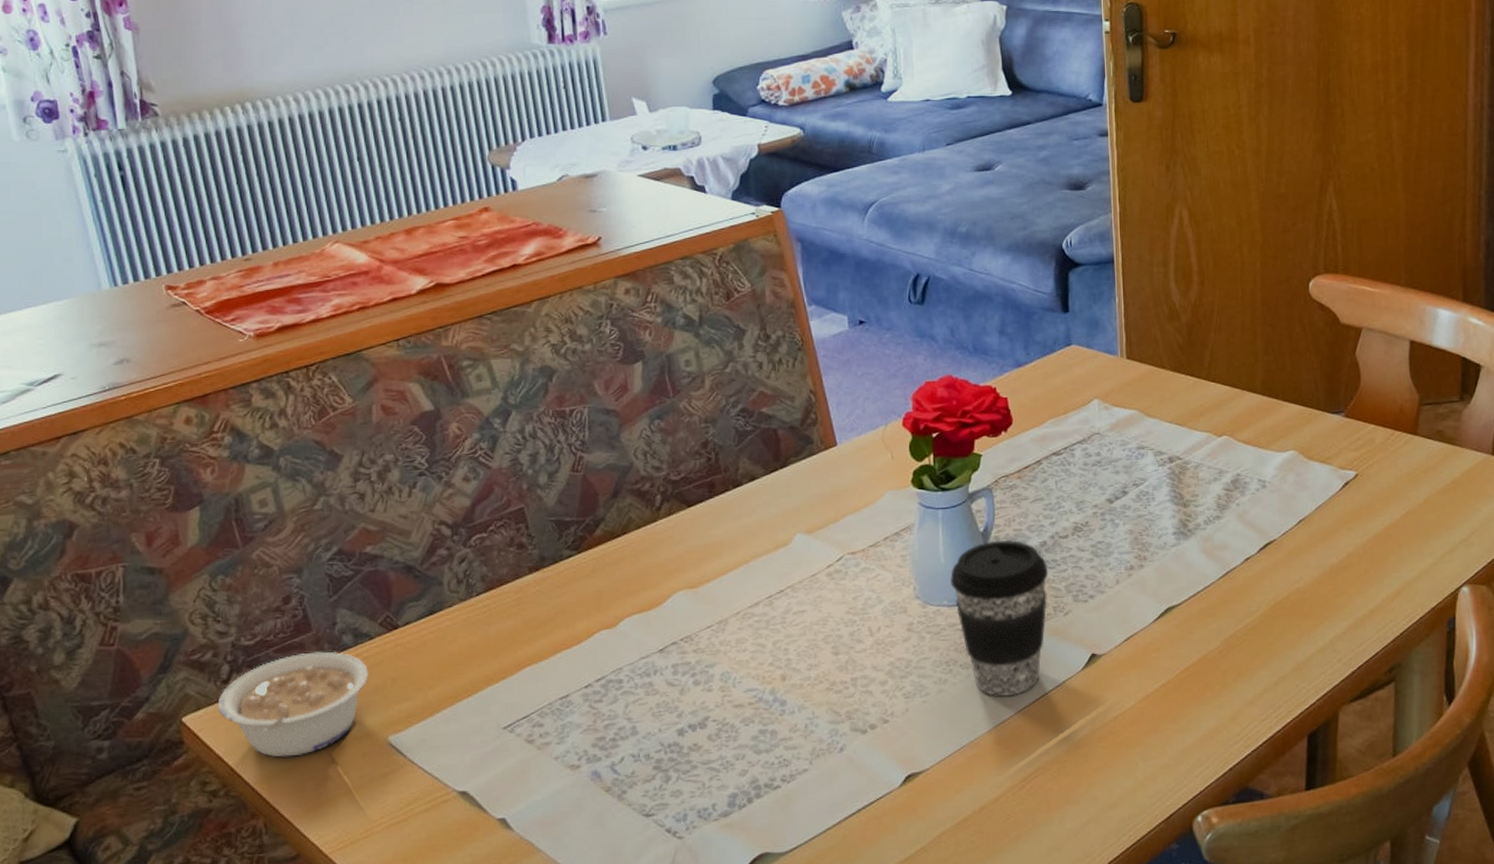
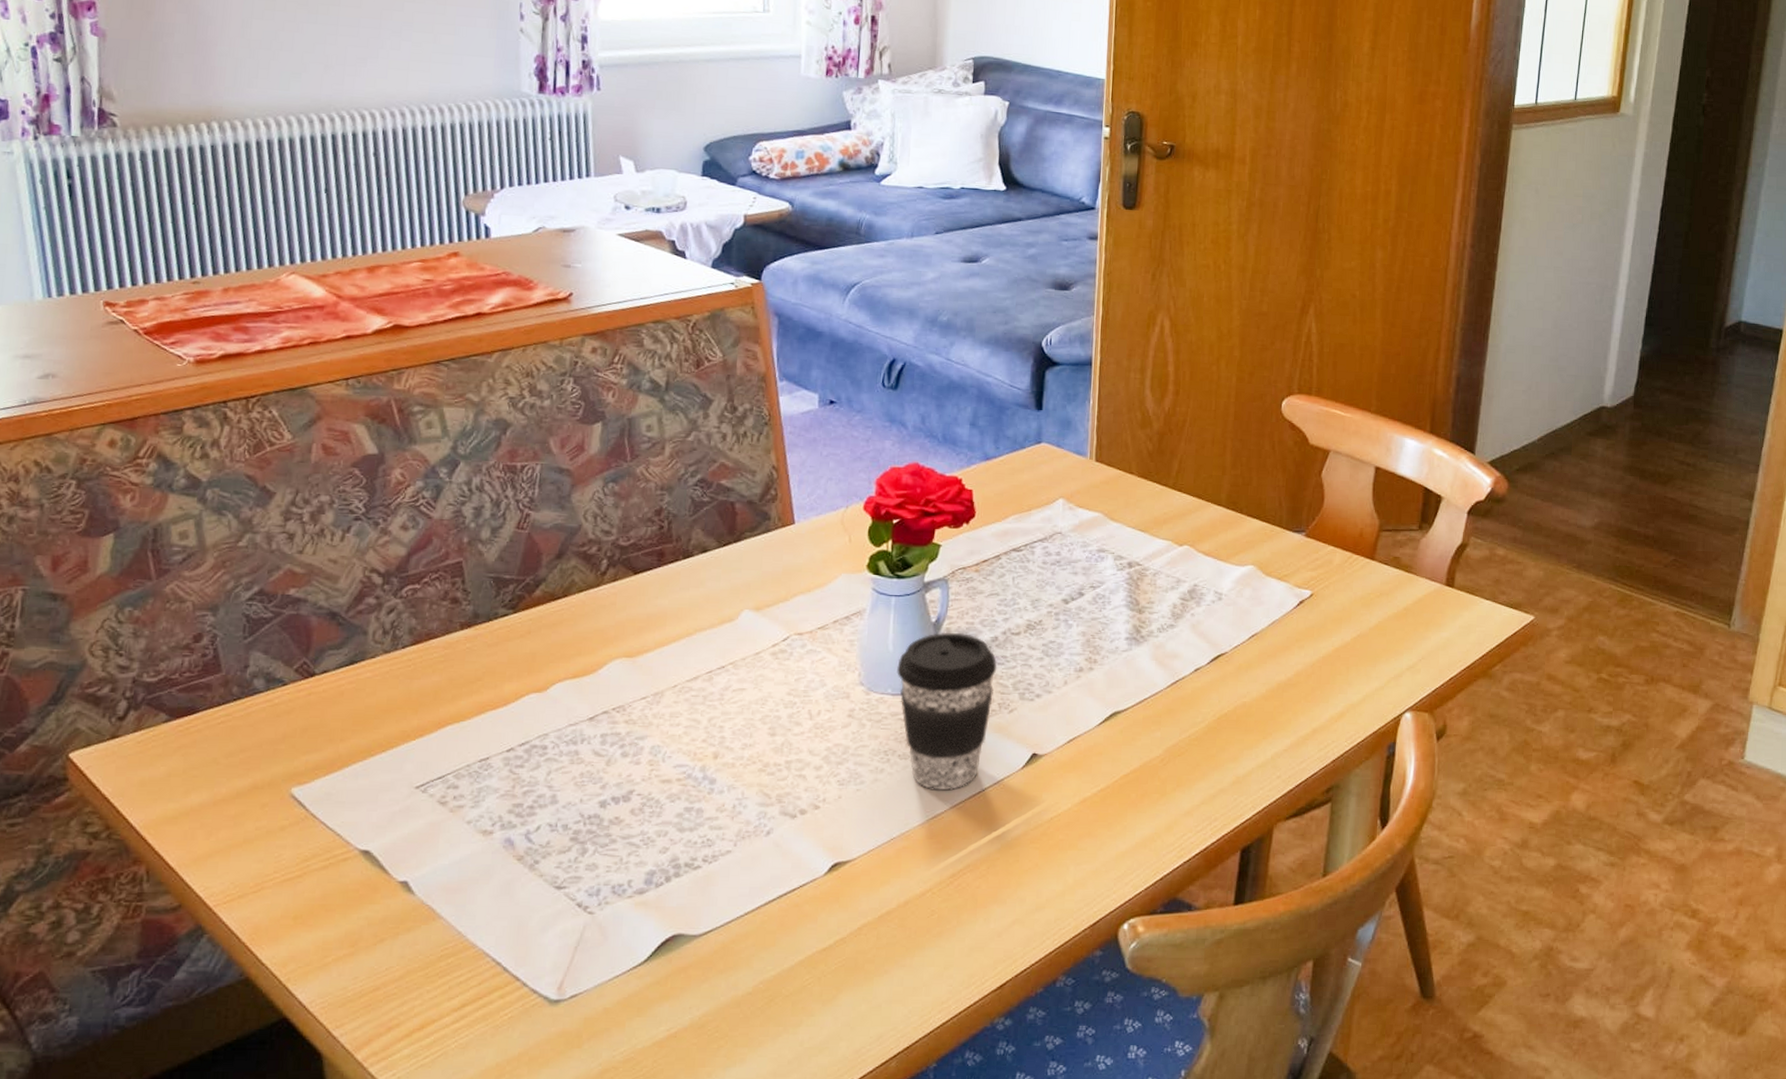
legume: present [218,651,368,758] -> none [110,694,278,802]

